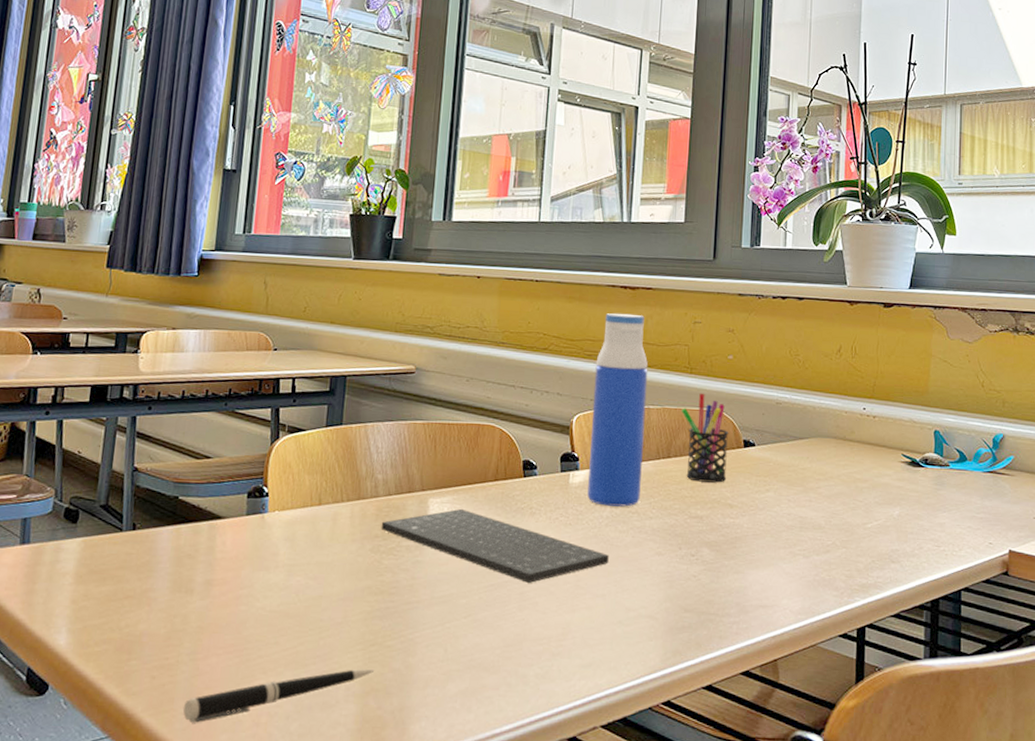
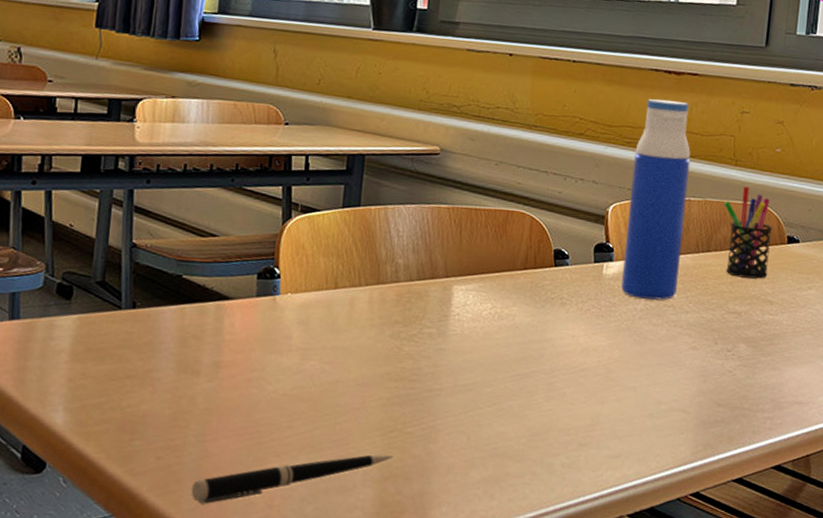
keyboard: present [381,508,609,583] -> none [401,296,642,374]

